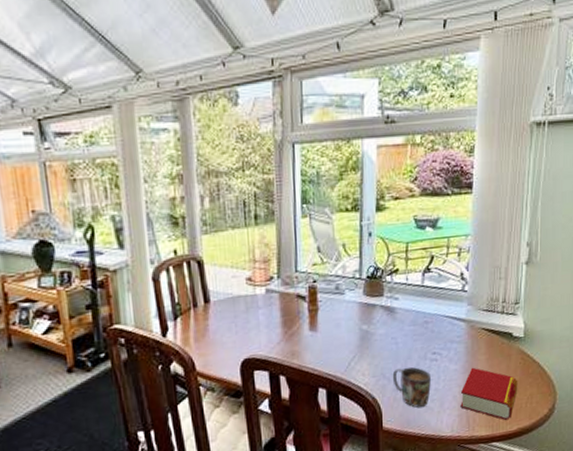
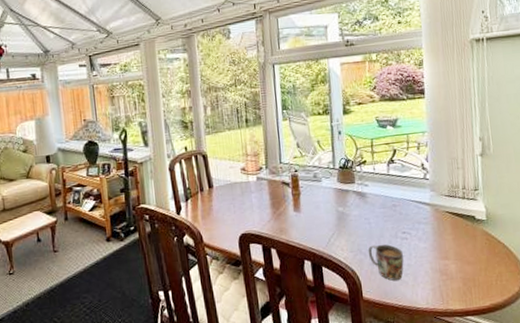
book: present [460,367,518,420] -> none [432,246,487,296]

